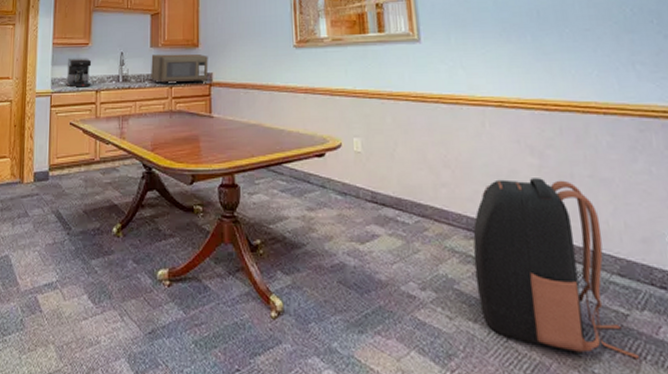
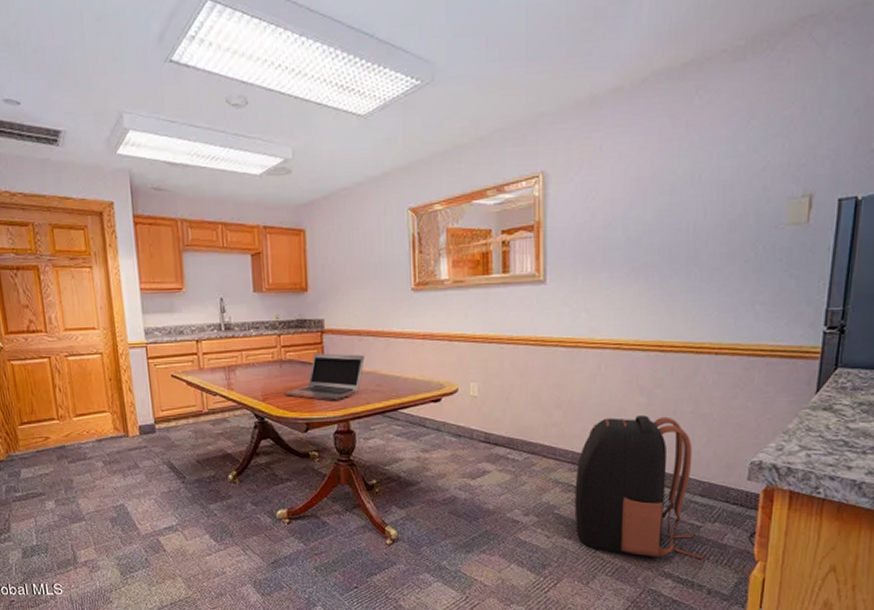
coffee maker: present [66,58,92,88] -> none [160,304,190,338]
microwave: present [151,53,208,85] -> none [255,298,319,333]
laptop: none [172,105,250,153] -> present [284,353,365,401]

